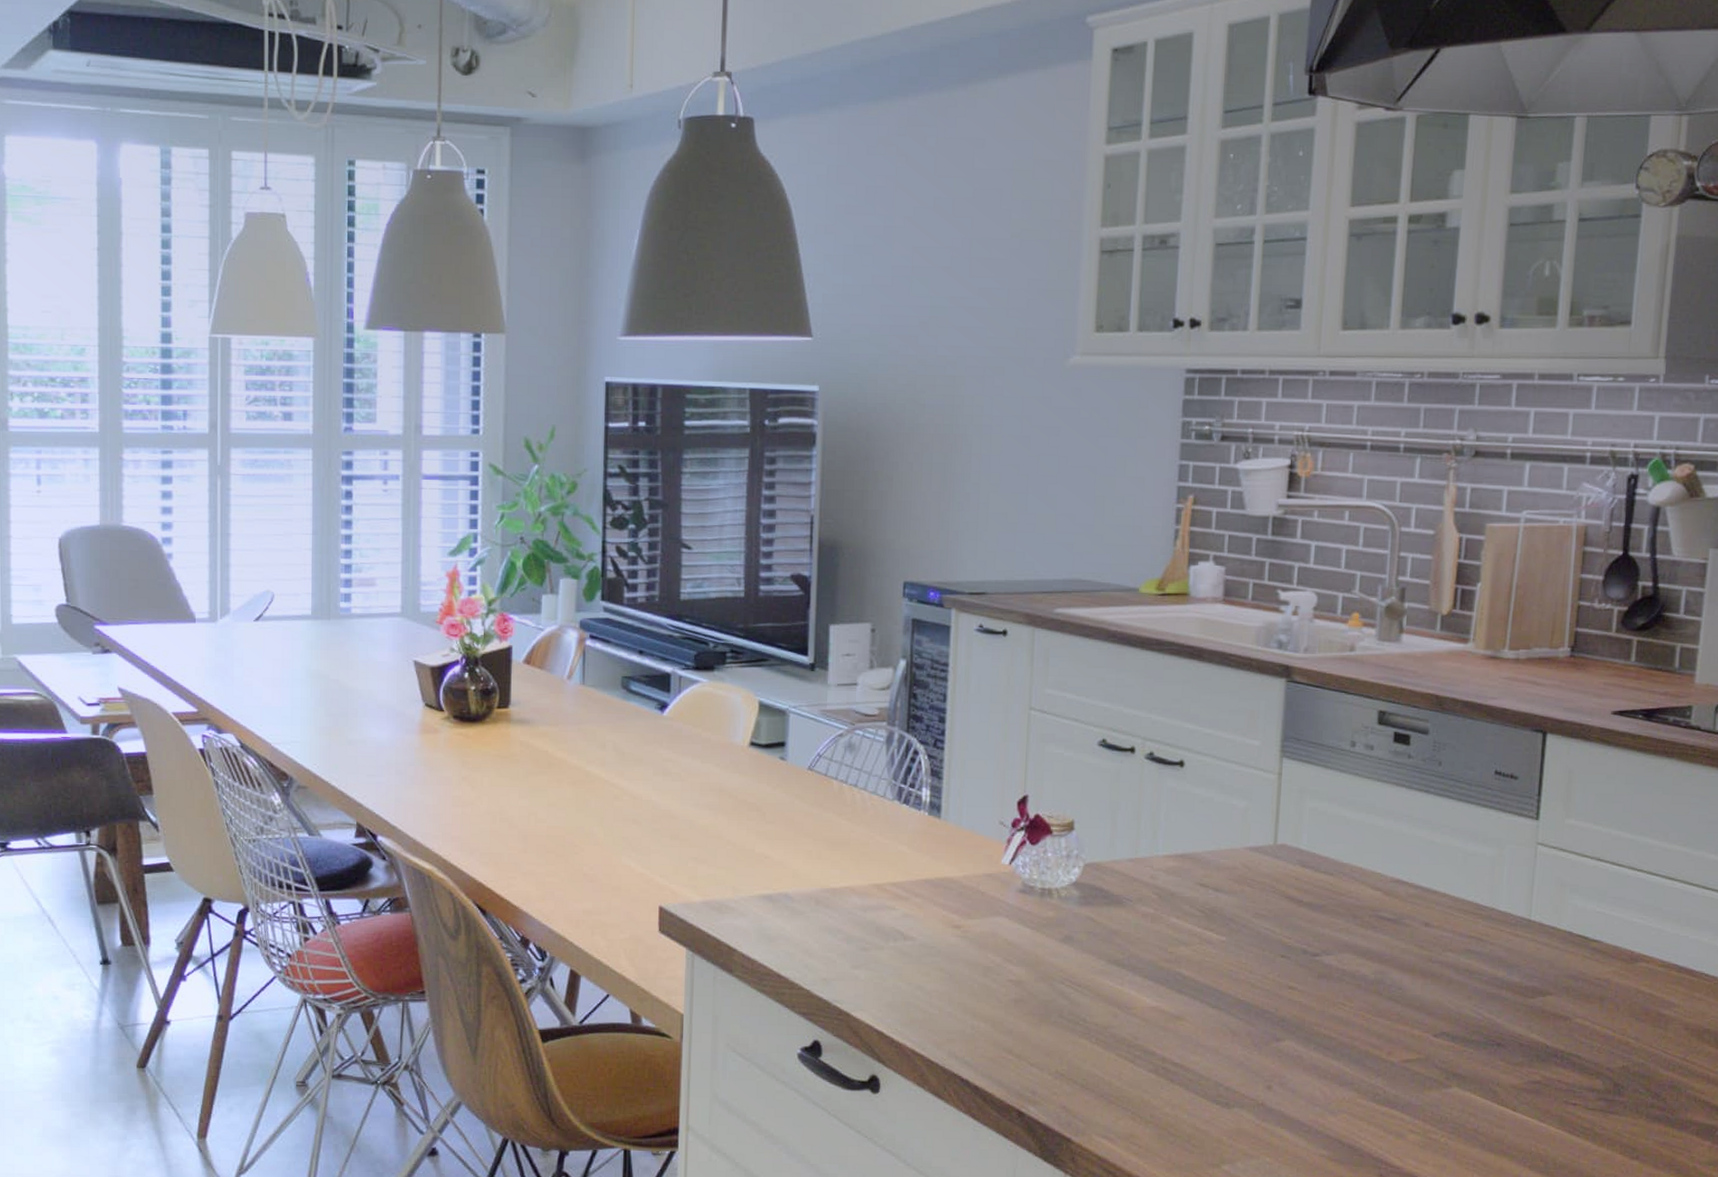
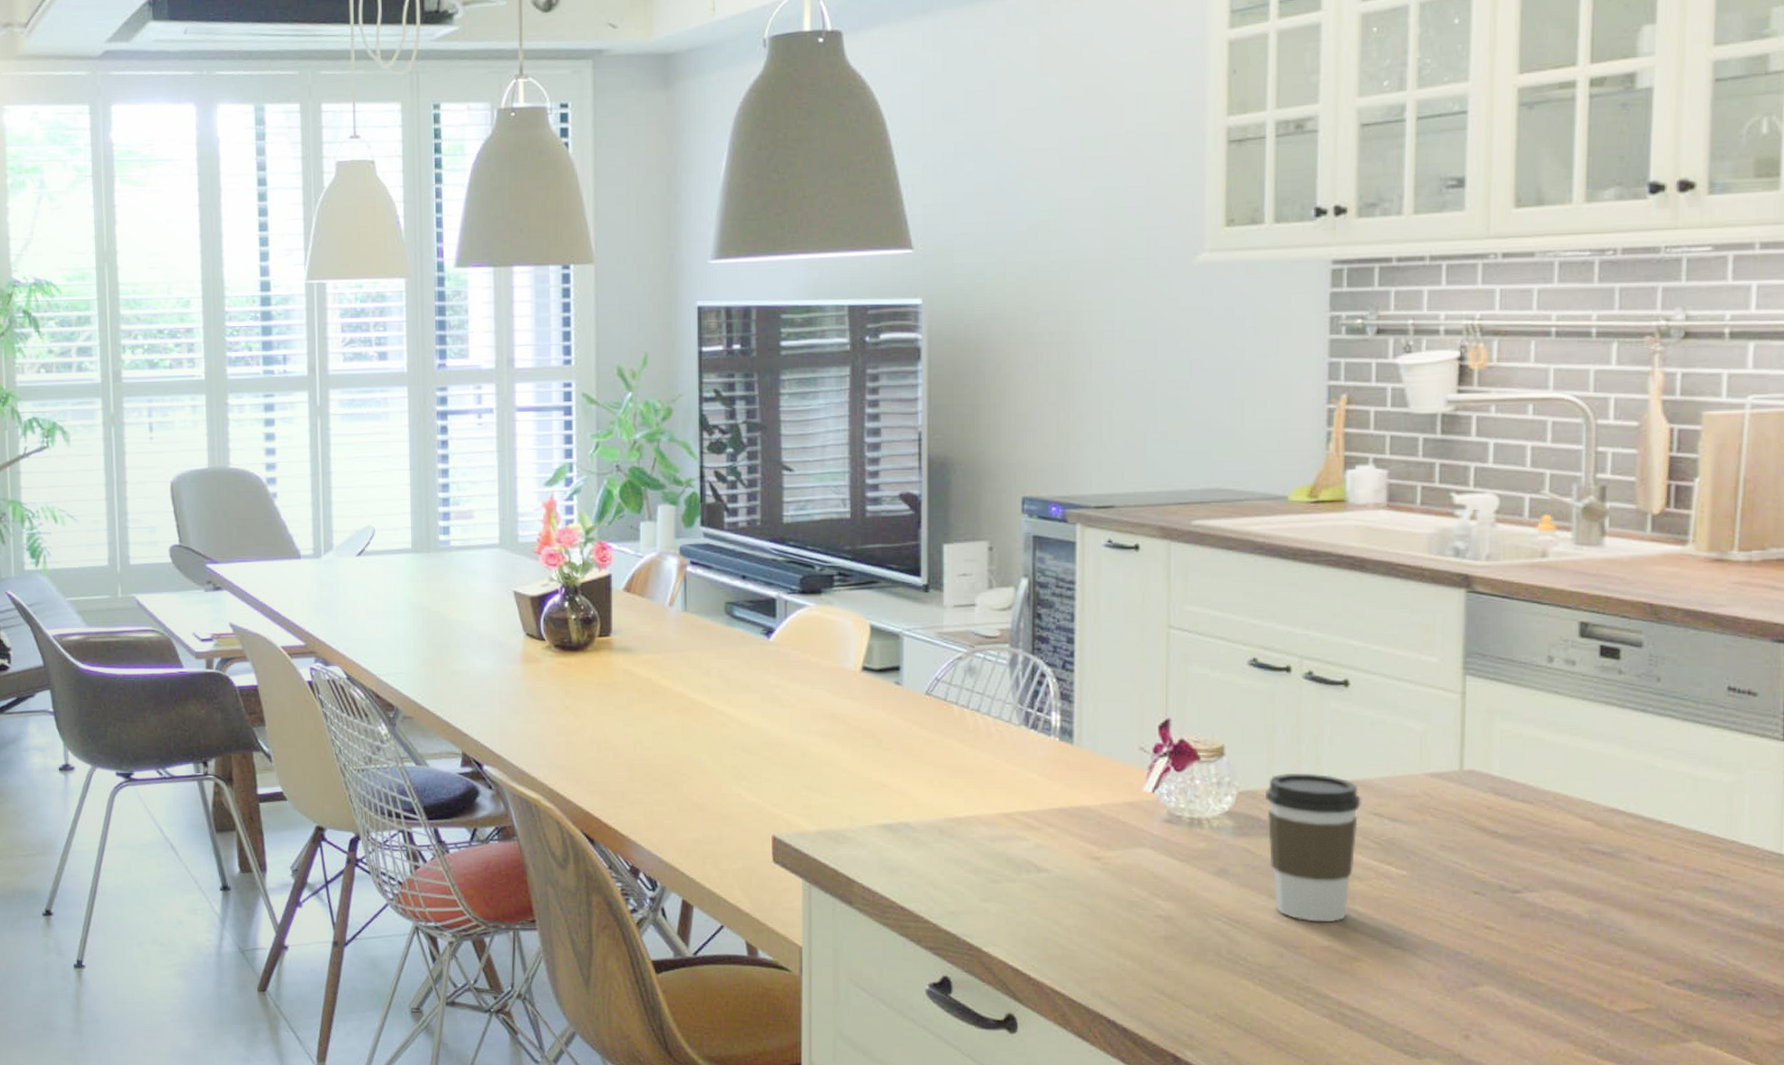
coffee cup: none [1107,846,1190,984] -> present [1264,773,1361,922]

